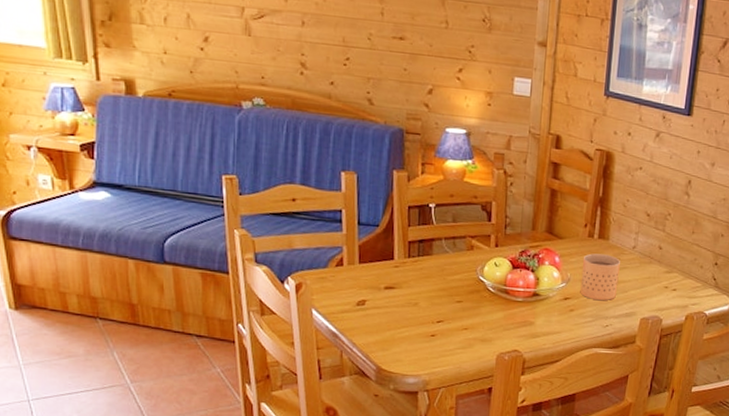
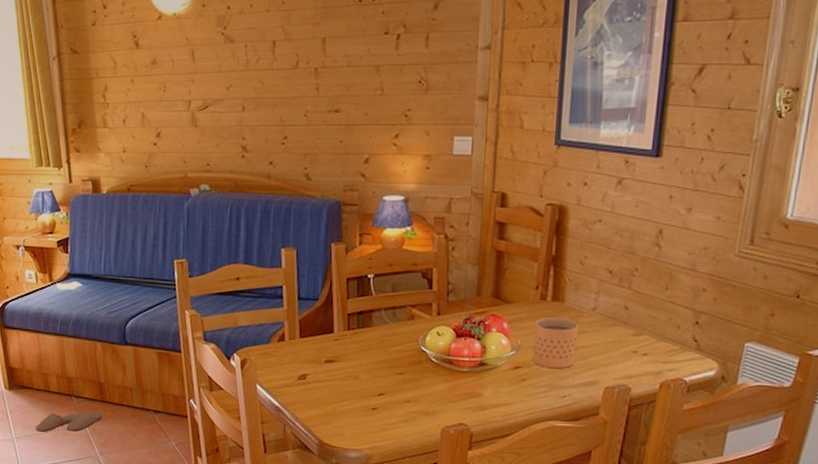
slippers: none [49,335,134,358] -> present [35,411,102,432]

